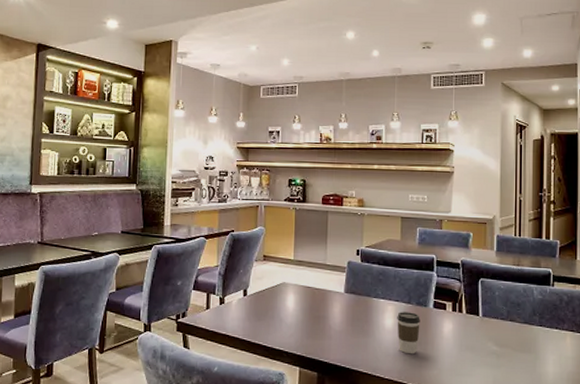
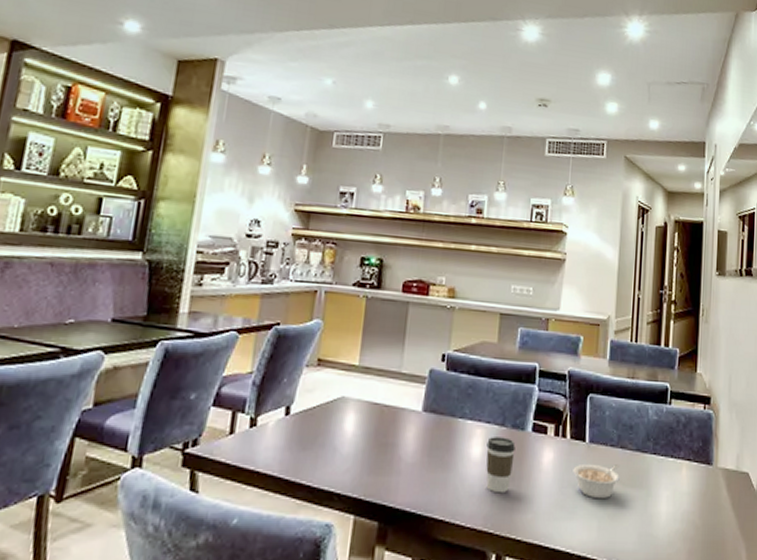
legume: none [469,334,511,361] -> present [573,464,620,500]

